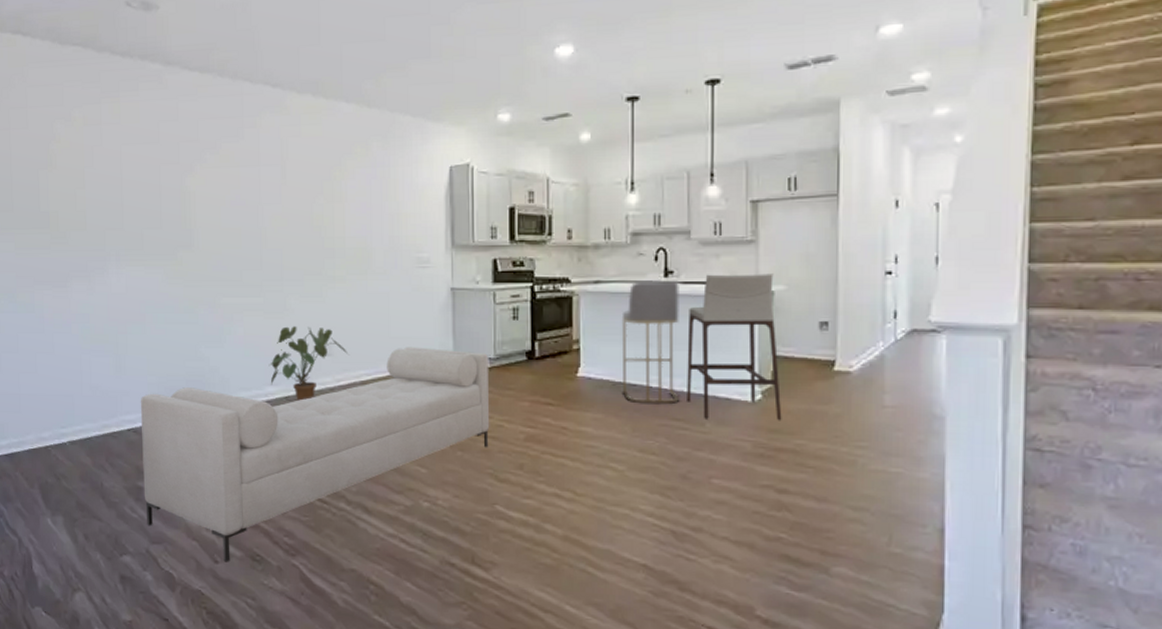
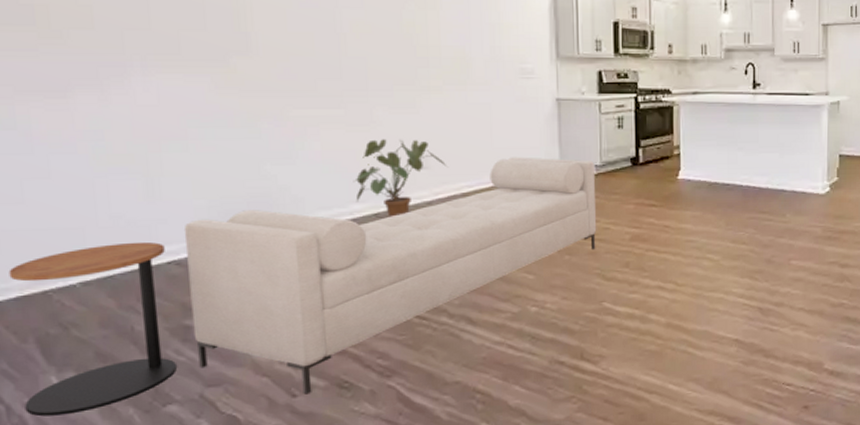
side table: none [25,410,131,552] -> present [8,241,177,416]
bar stool: present [621,282,679,405] -> none [717,93,765,201]
bar stool: present [687,273,782,421] -> none [771,86,845,211]

